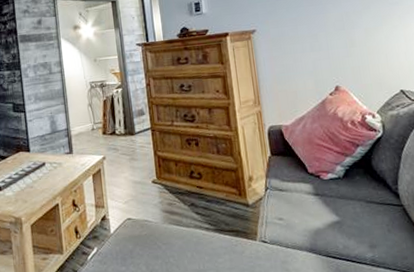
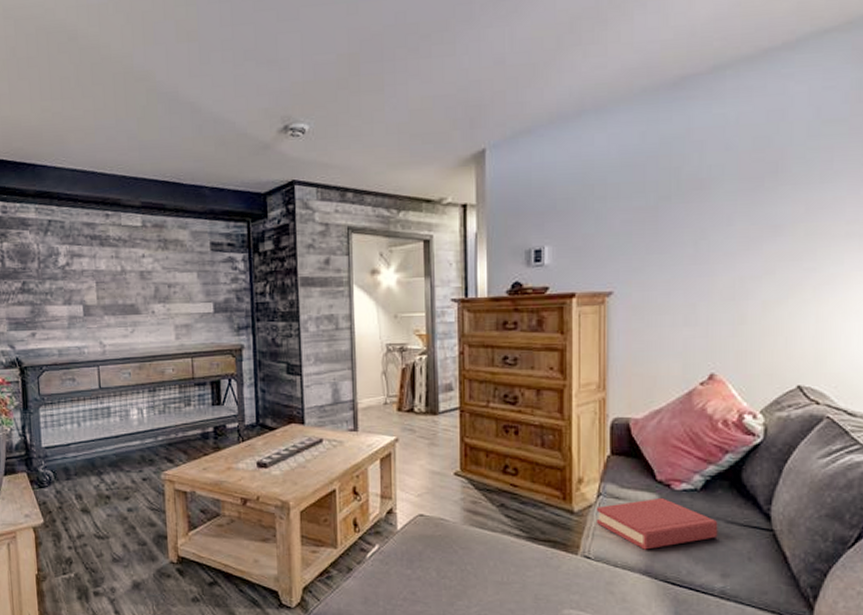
hardback book: none [266,186,362,231] -> present [597,497,718,550]

